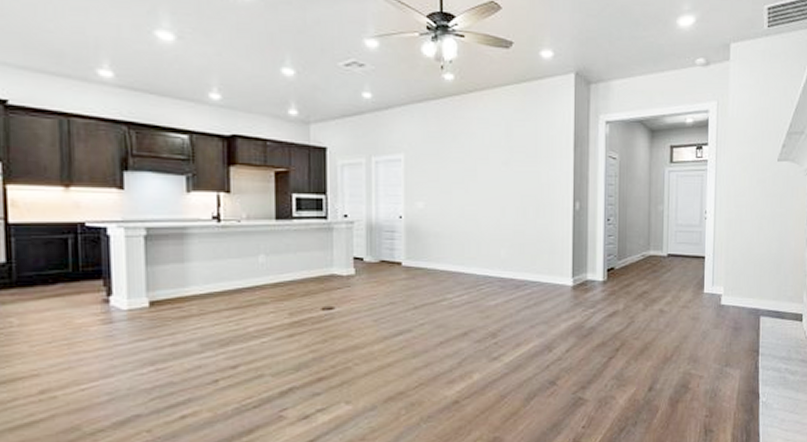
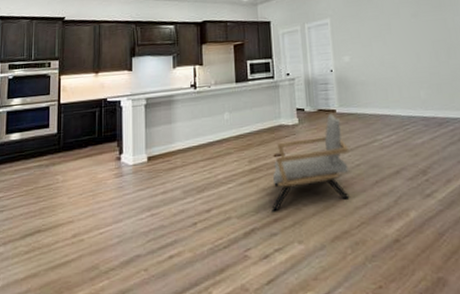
armchair: none [315,267,413,370] -> present [271,114,350,211]

